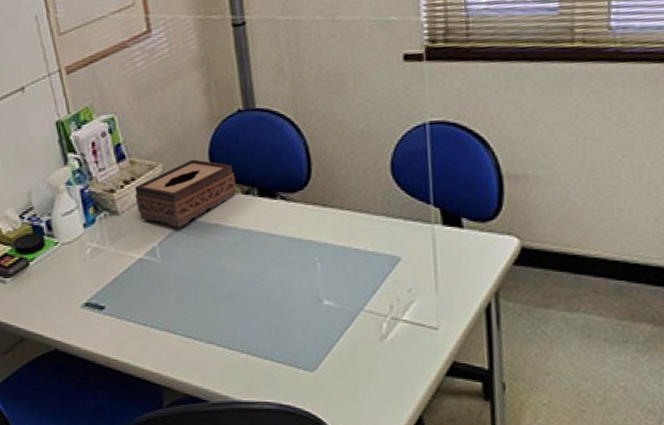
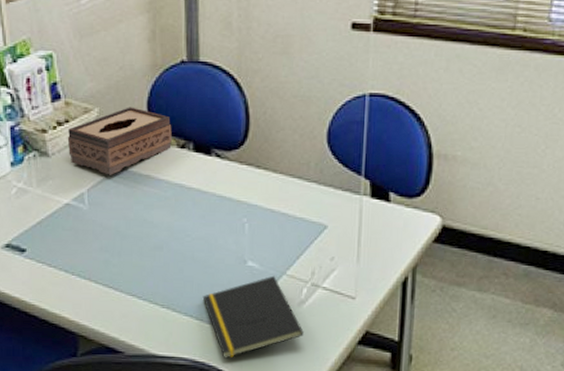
notepad: none [281,312,388,400] -> present [202,275,304,359]

